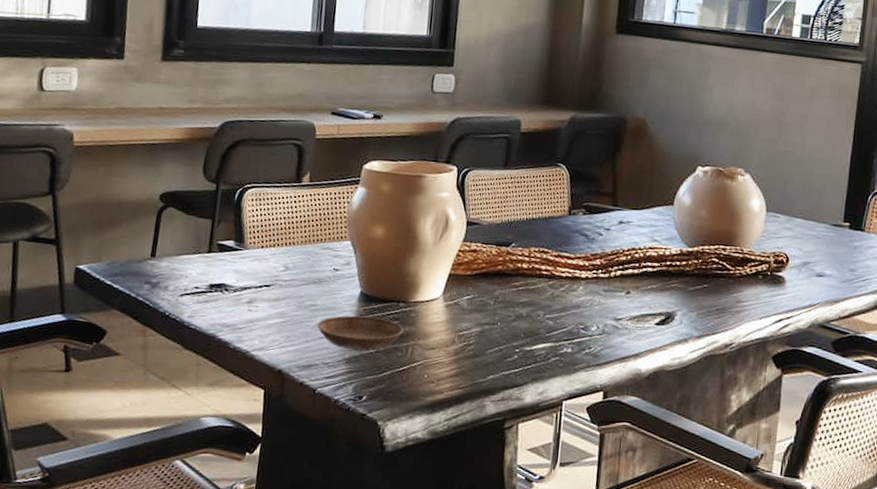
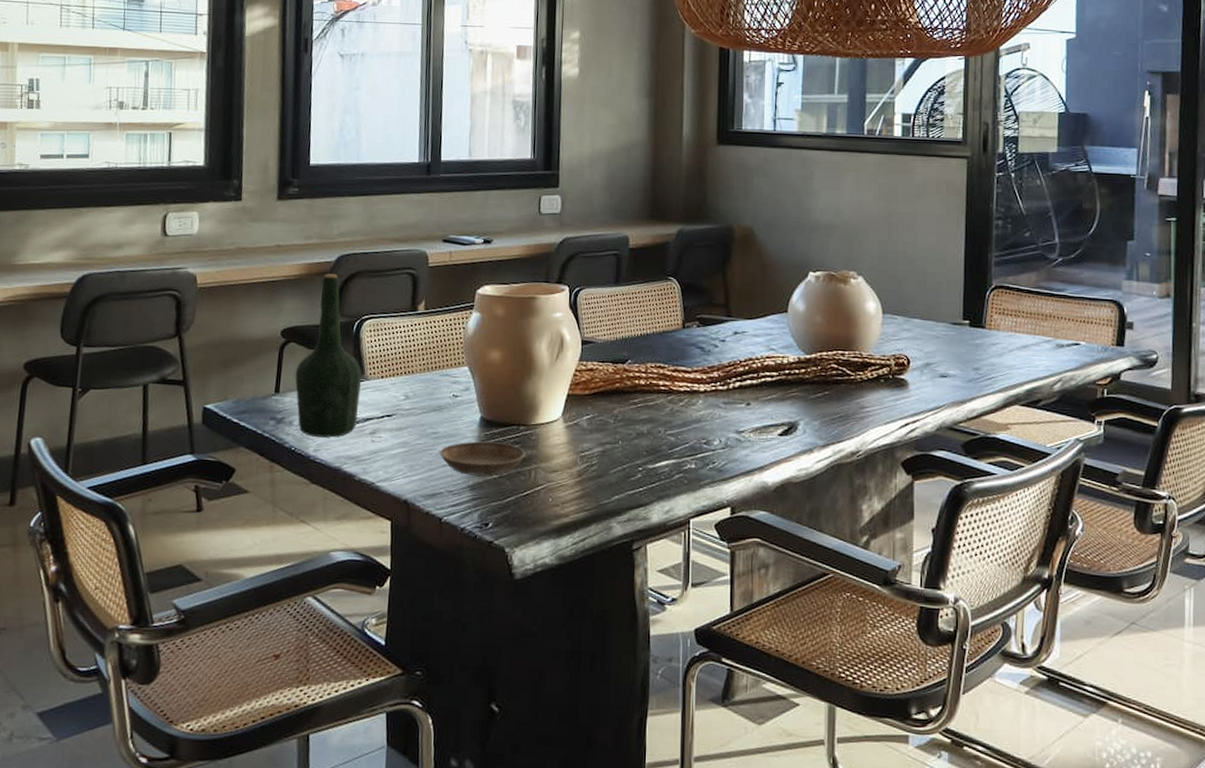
bottle: none [172,139,242,305] -> present [295,274,363,438]

